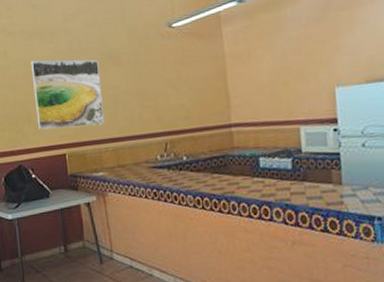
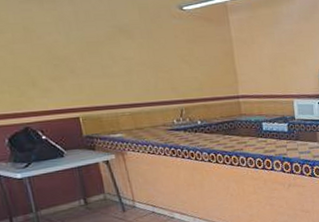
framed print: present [31,60,105,131] -> none [30,26,120,95]

